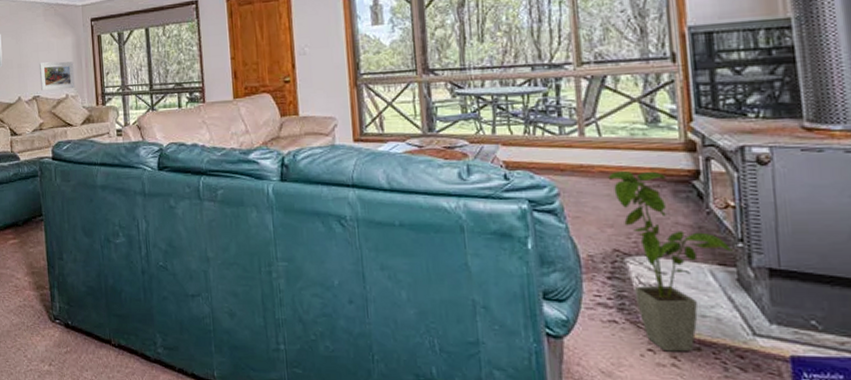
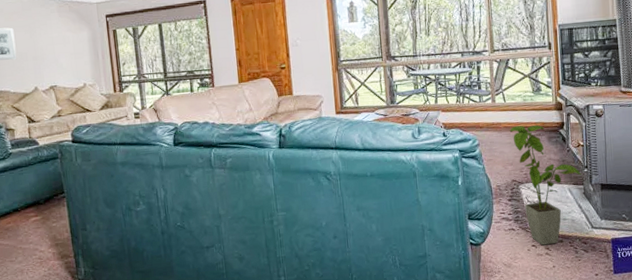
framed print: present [39,61,75,91] -> none [55,54,93,81]

